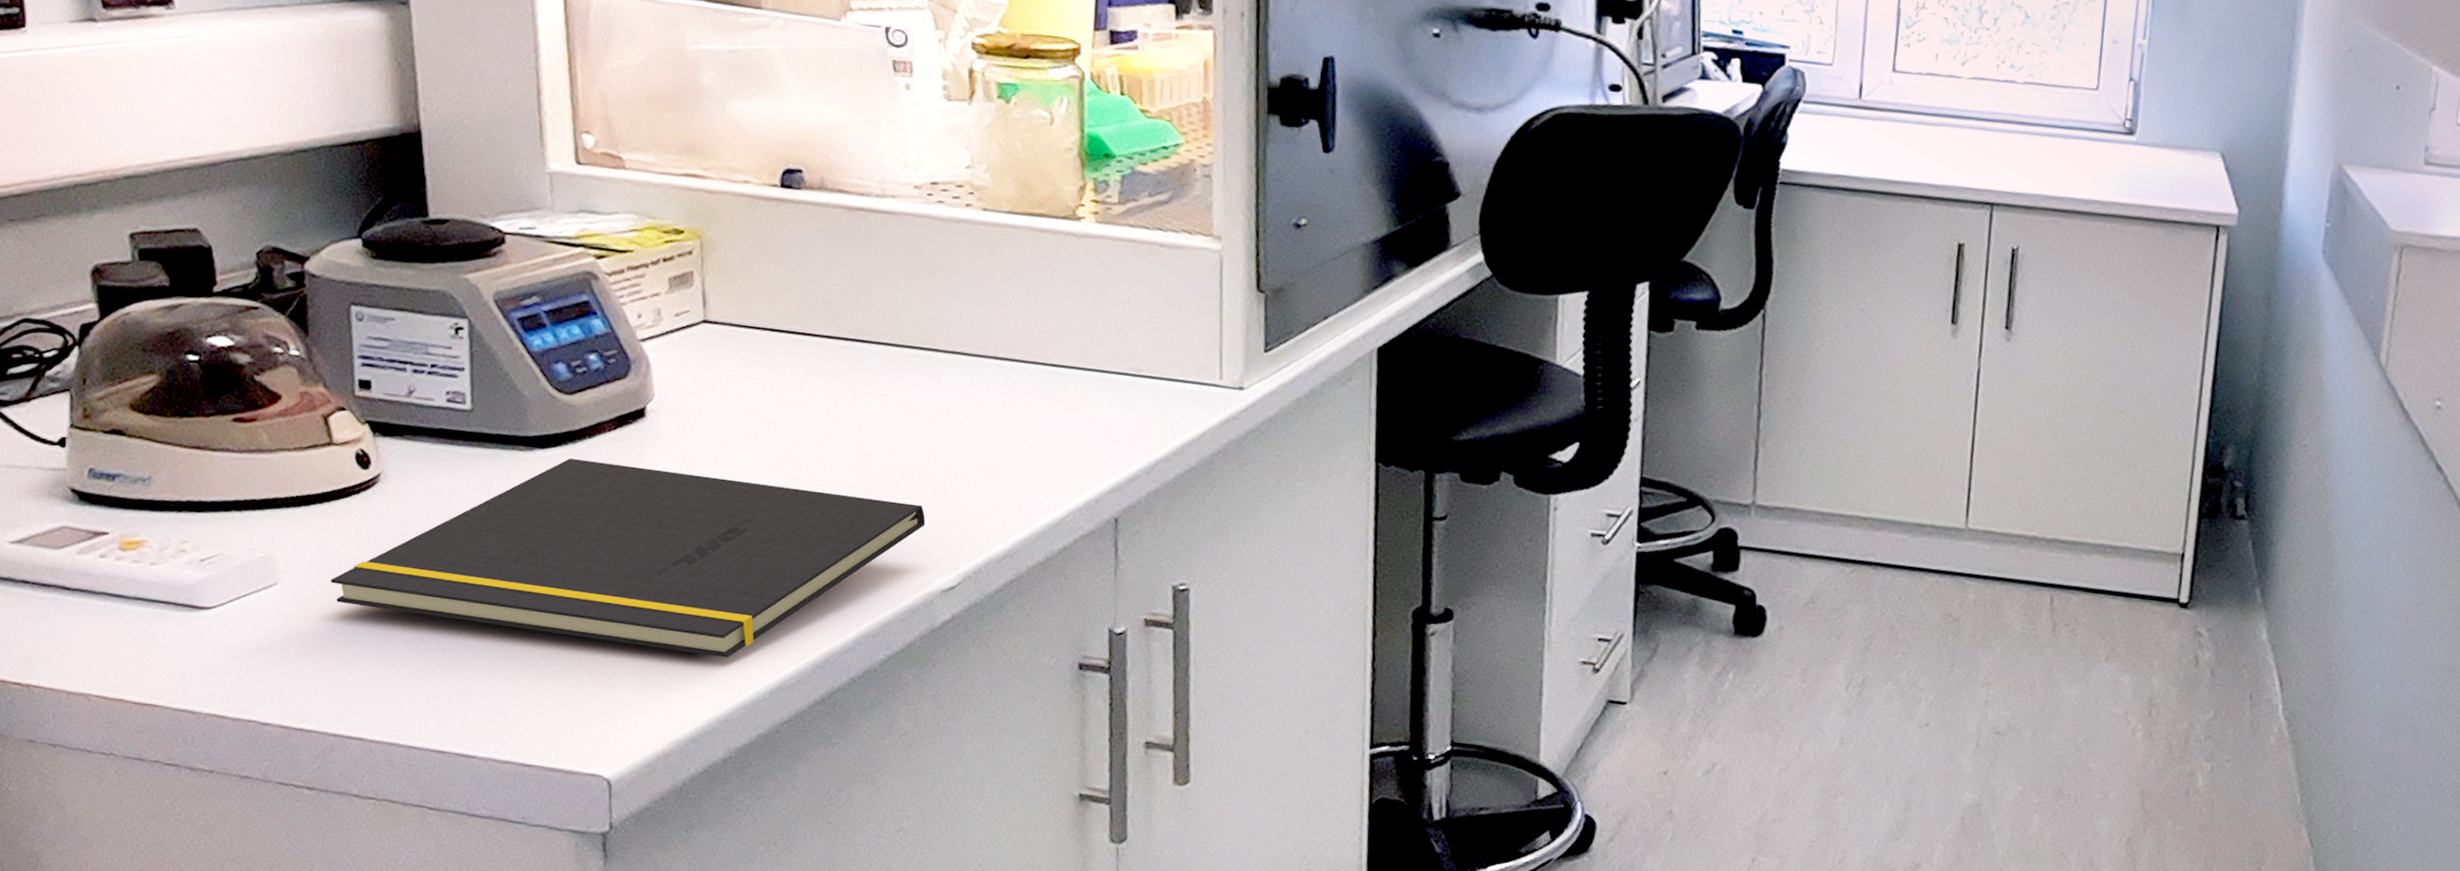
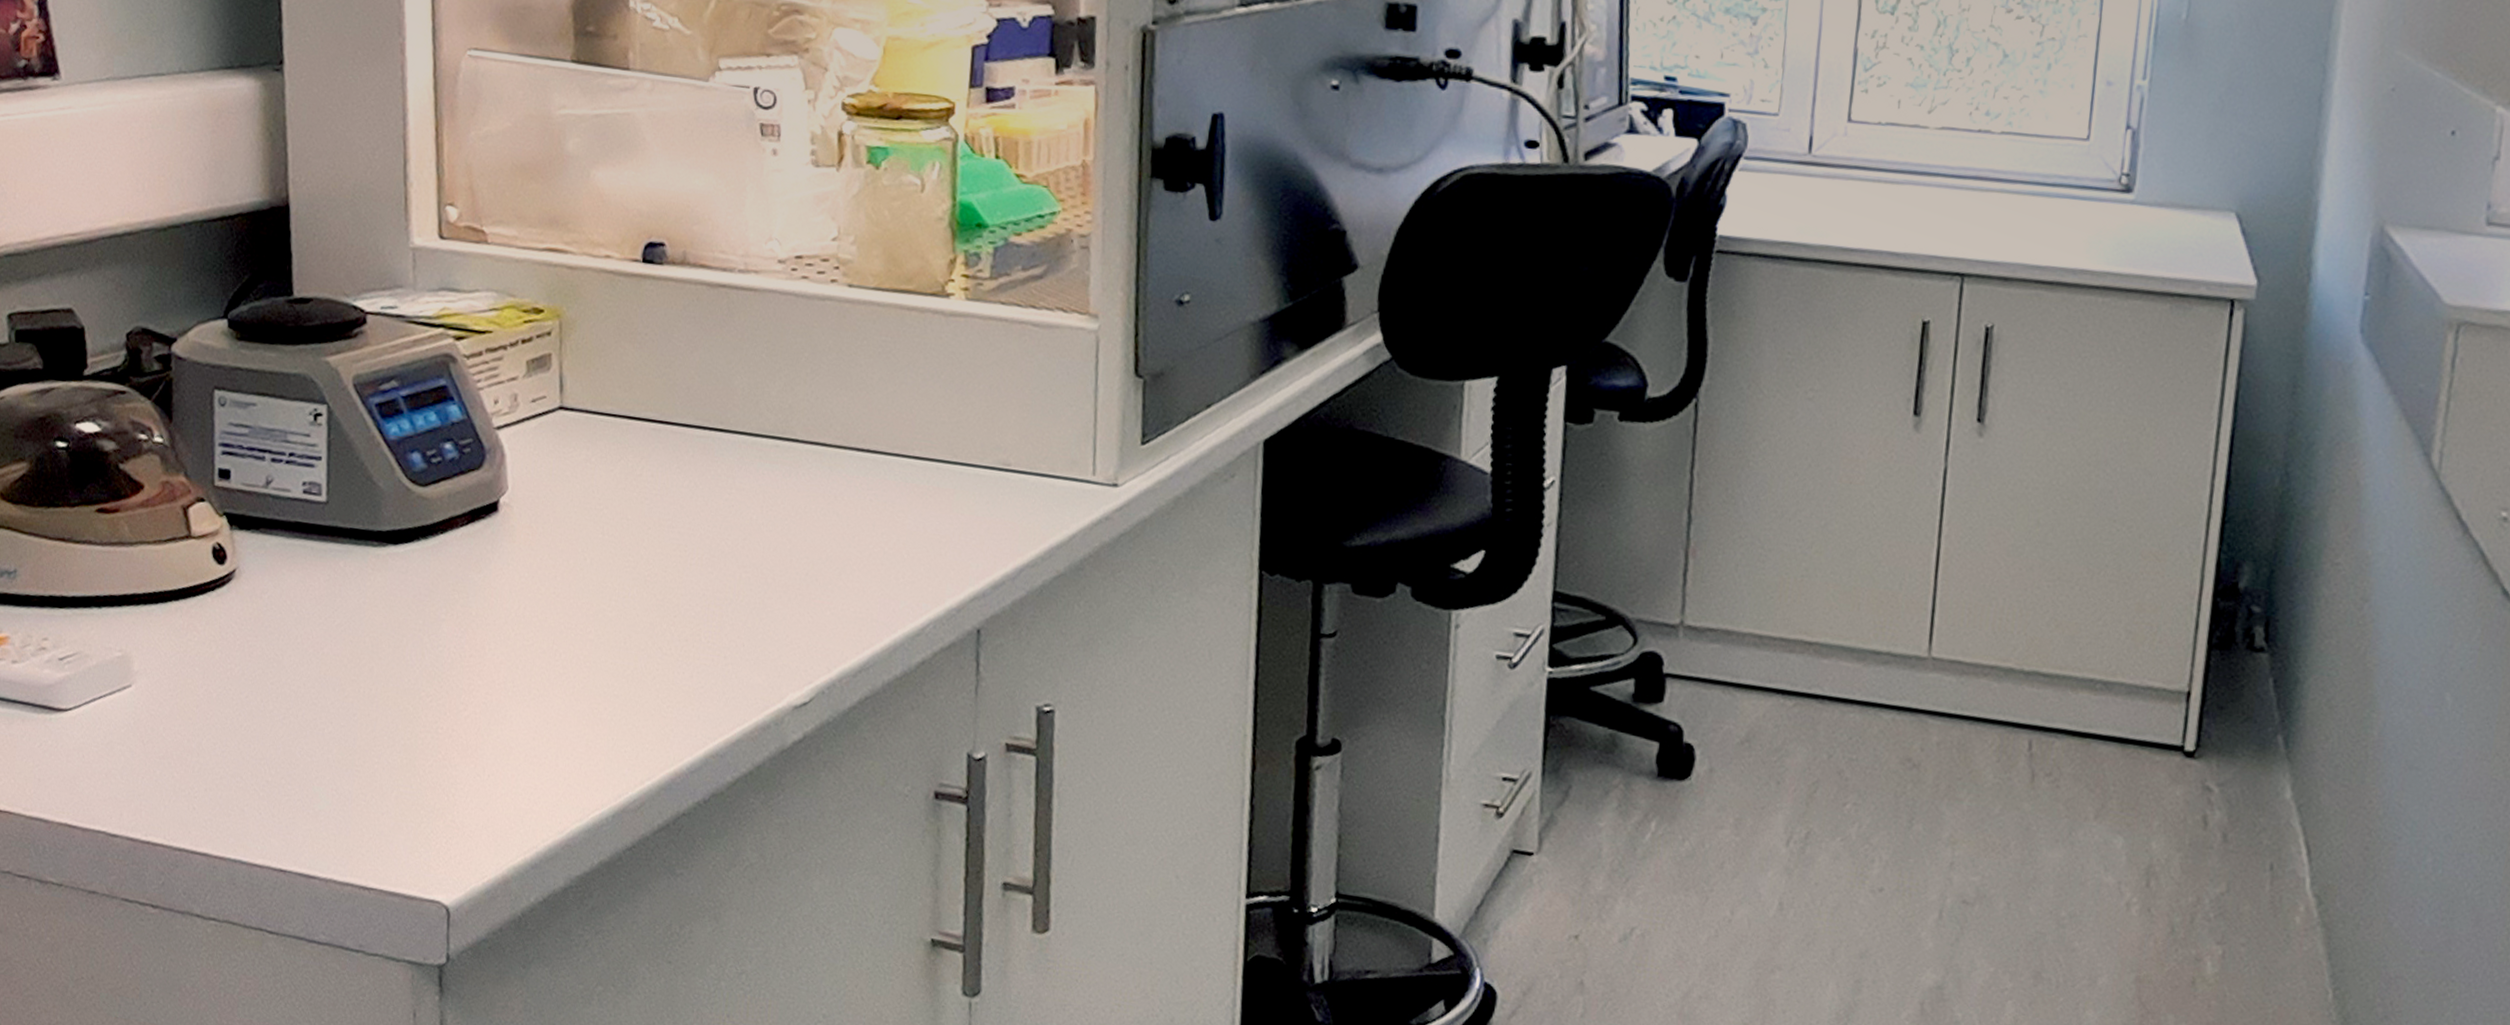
notepad: present [330,458,926,658] -> none [182,554,779,777]

